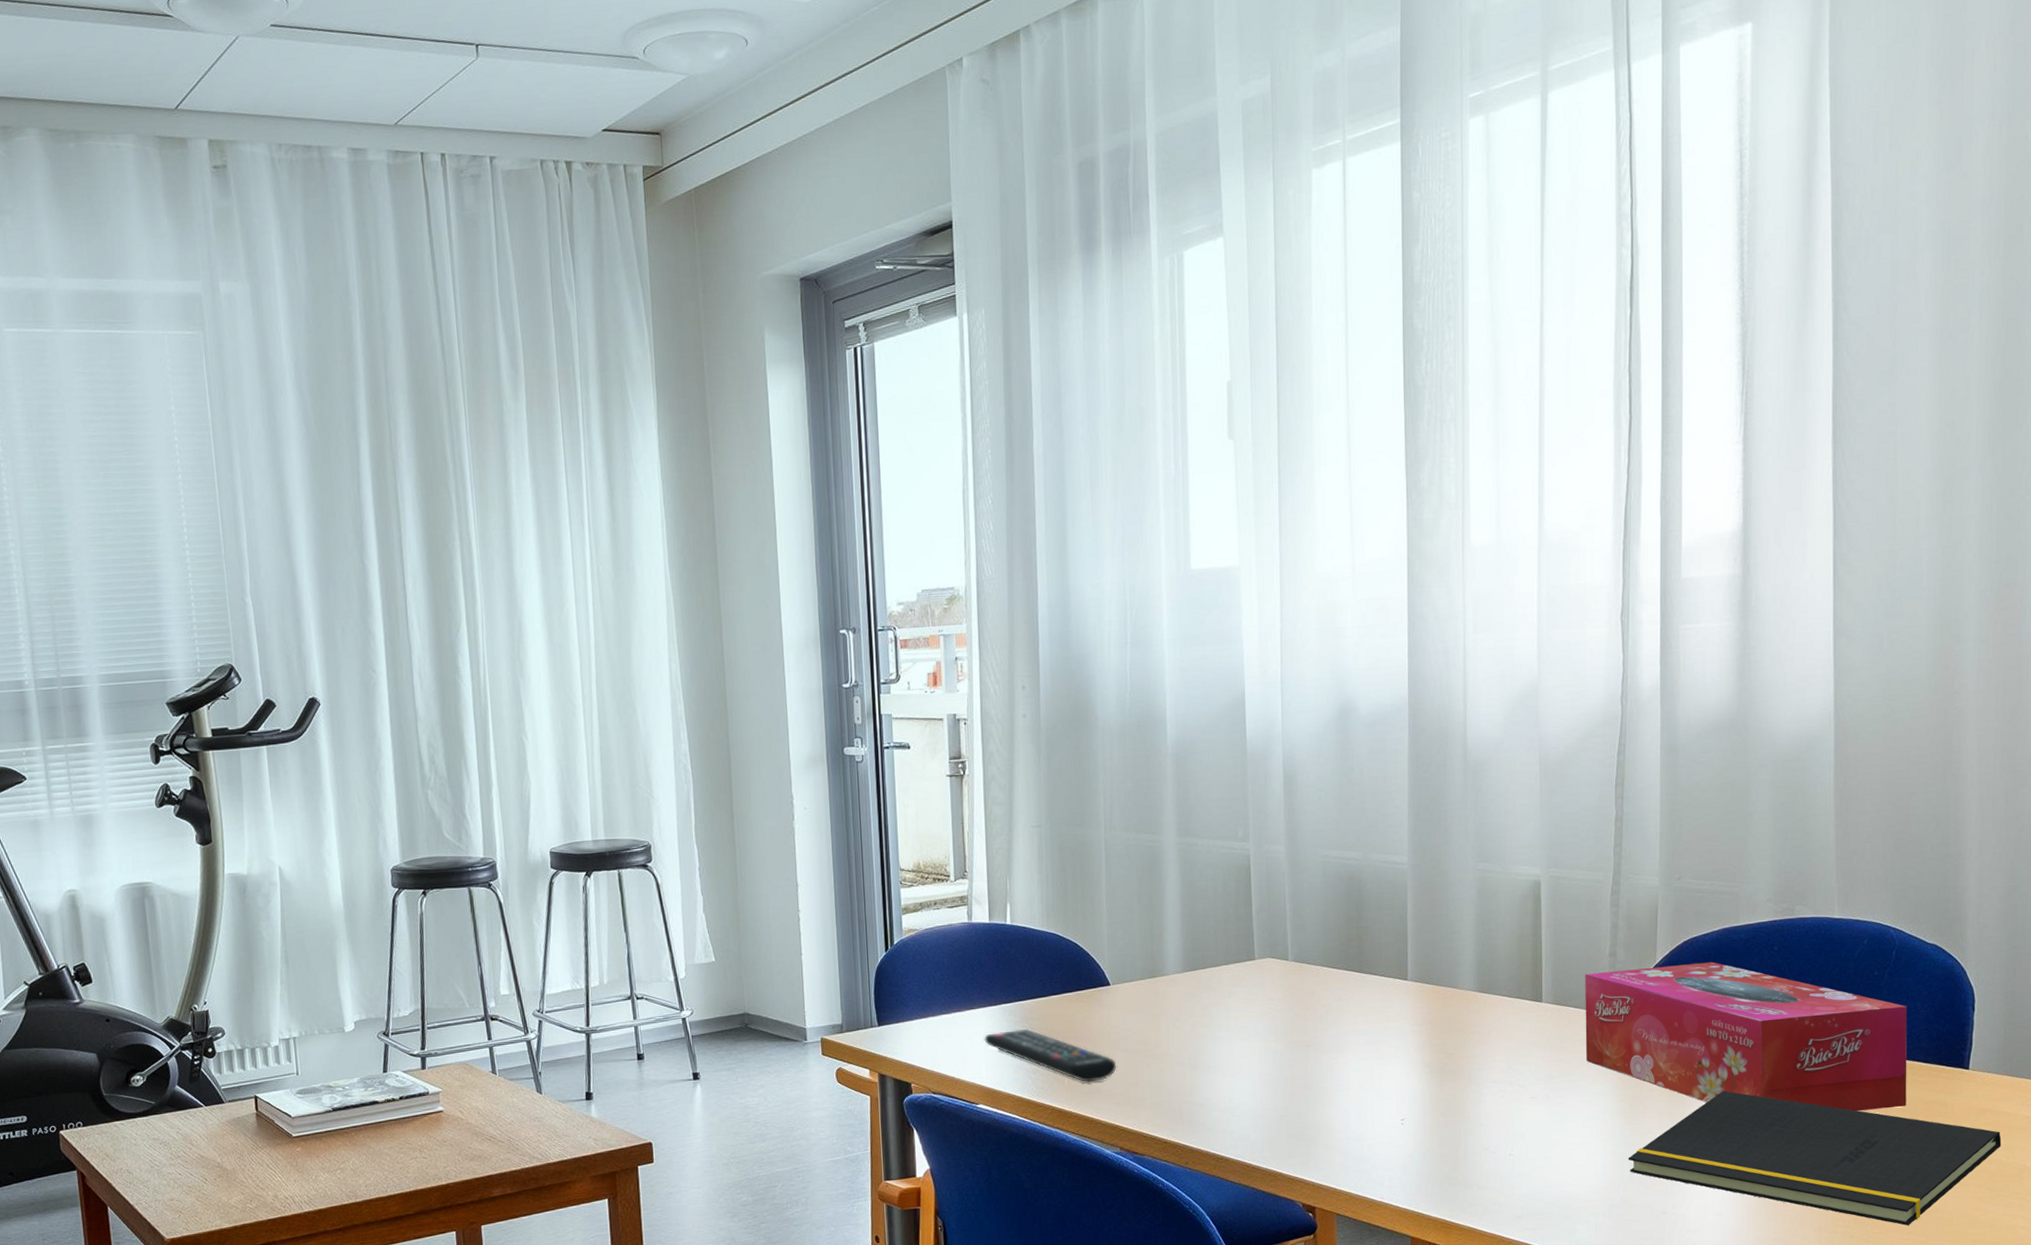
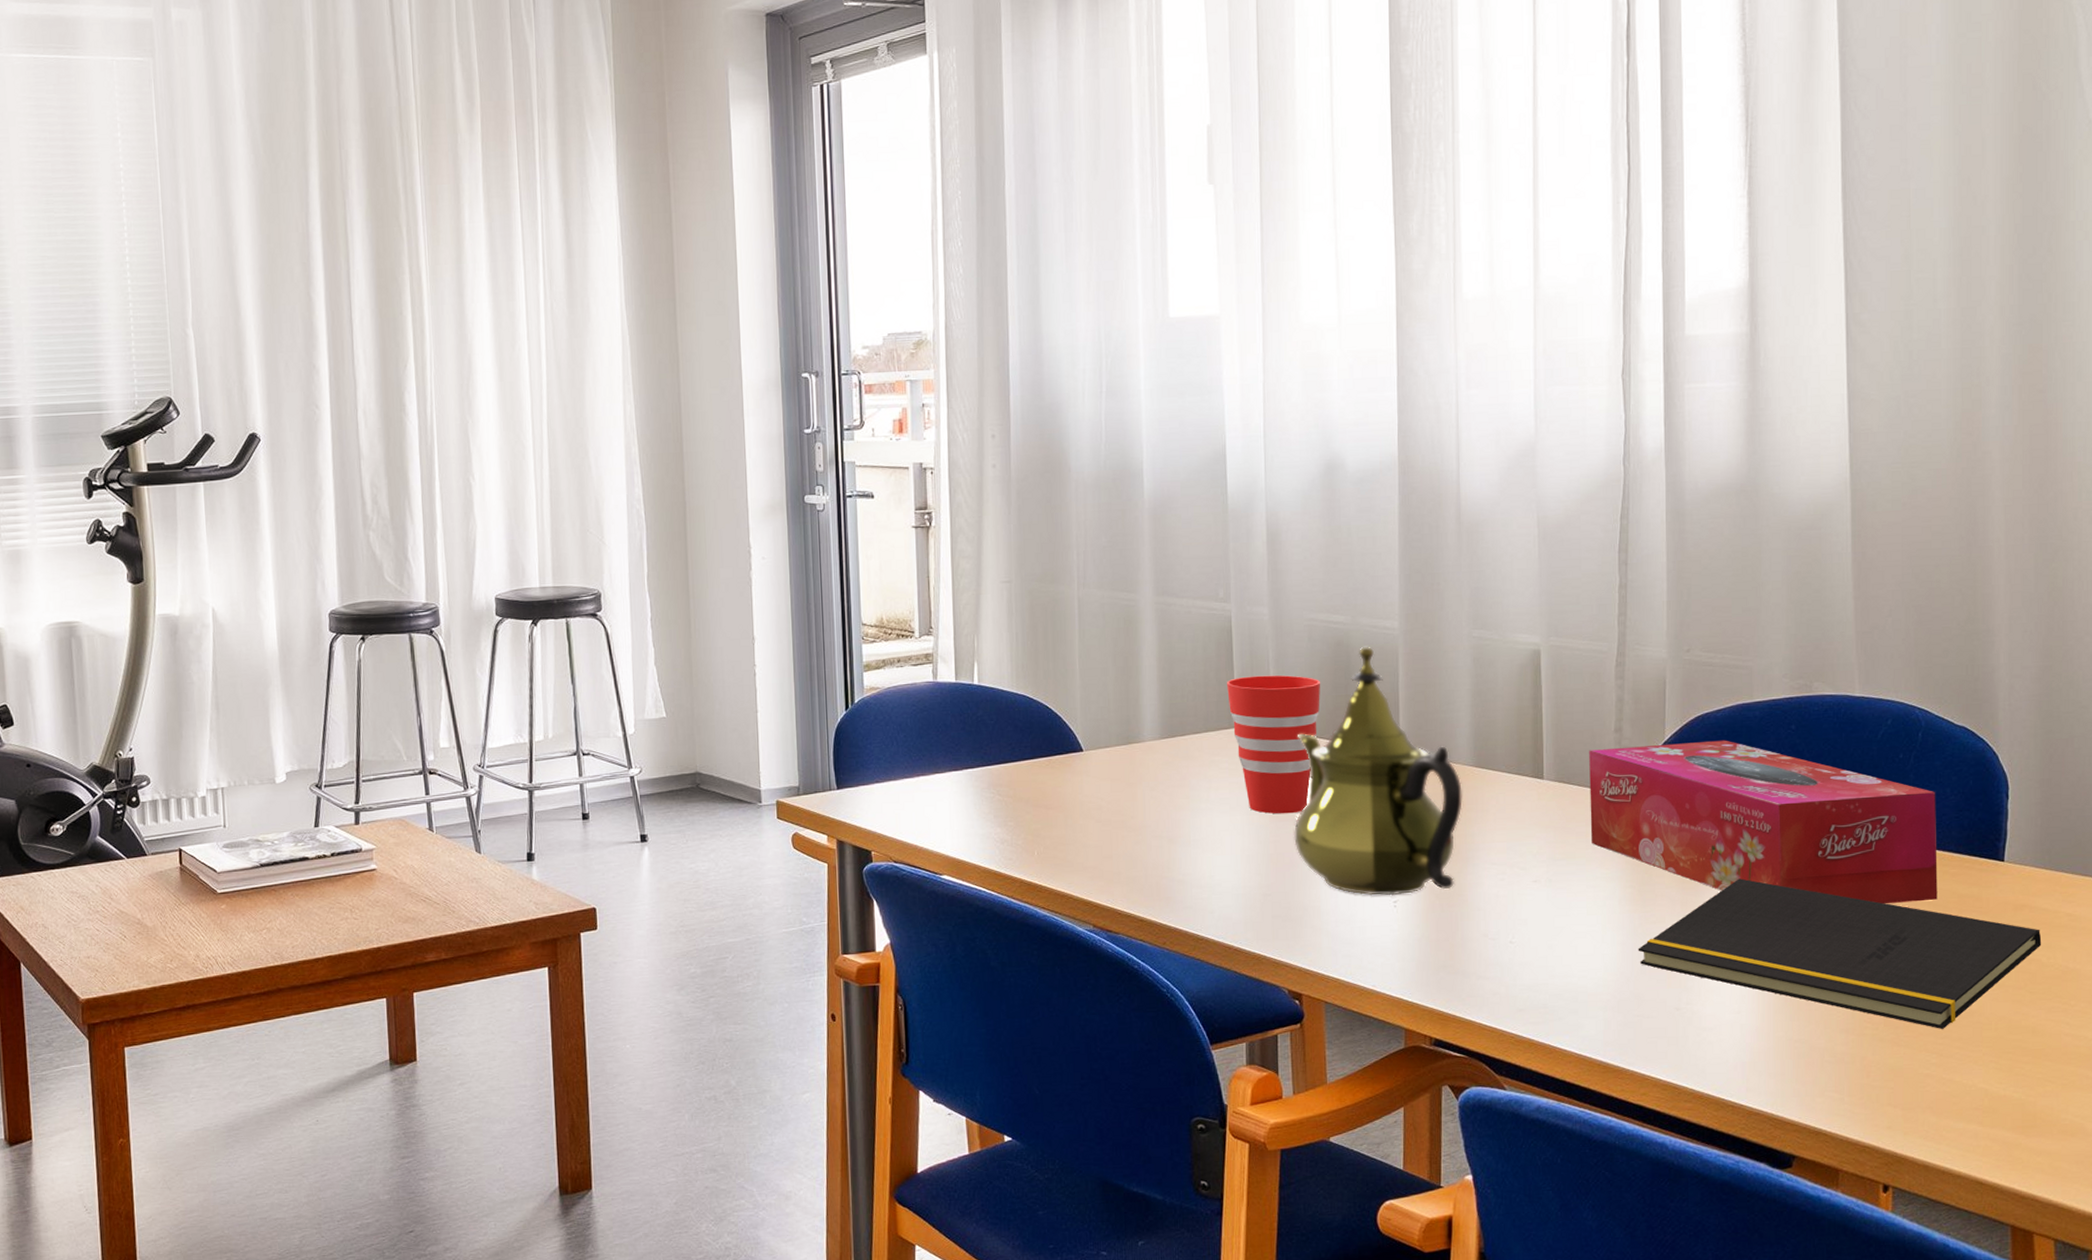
remote control: present [984,1028,1117,1083] -> none [949,795,1090,855]
cup: none [1246,909,1334,1040] -> present [1227,675,1321,814]
teapot: none [1308,880,1466,1114] -> present [1294,646,1463,896]

